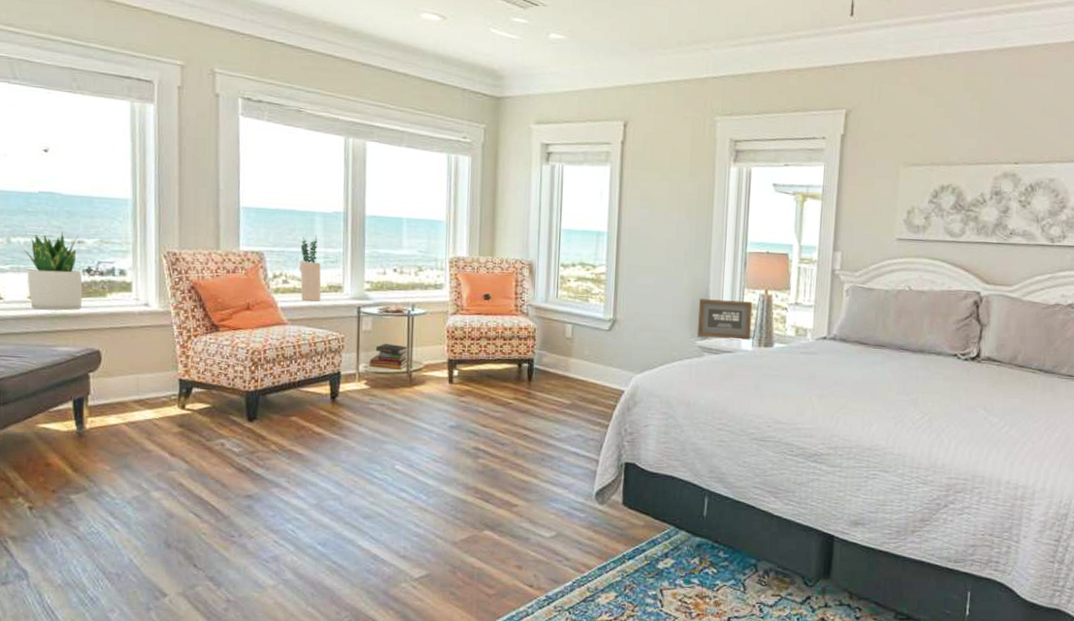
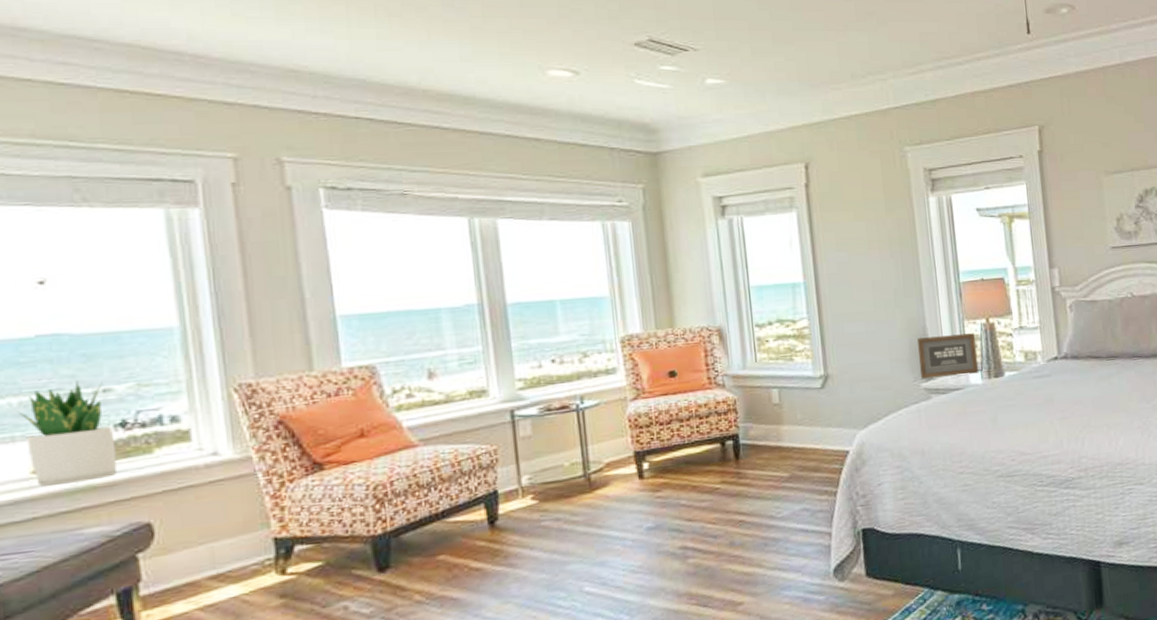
vase: present [300,236,322,302] -> none [426,336,461,416]
books: present [370,344,409,371] -> none [534,446,586,478]

